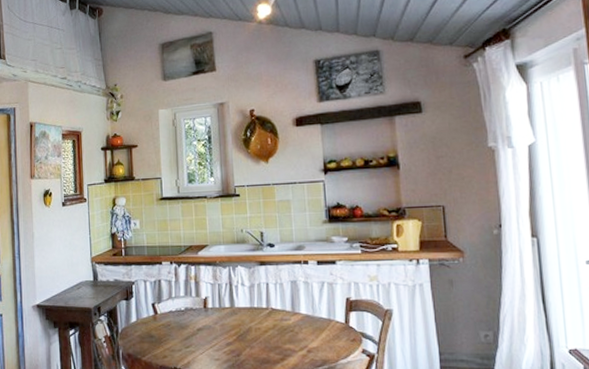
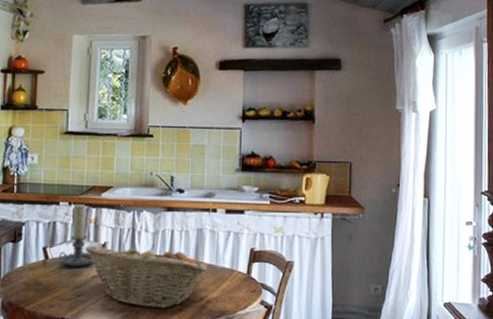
candle holder: none [166,263,198,321] -> present [58,204,94,267]
fruit basket: none [188,297,305,358] -> present [85,244,208,309]

